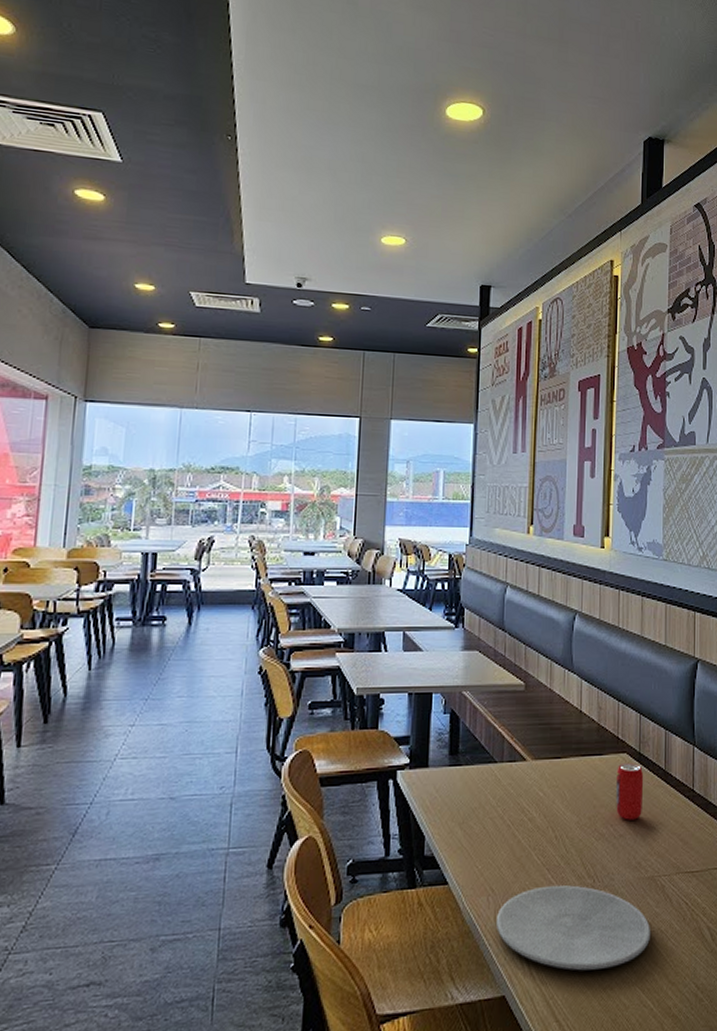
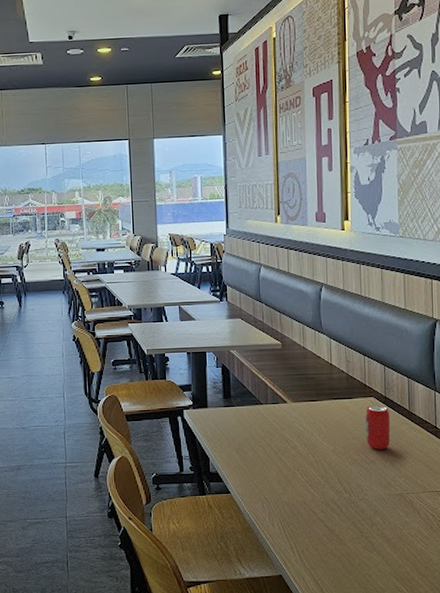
plate: present [497,884,650,971] -> none [271,497,402,561]

